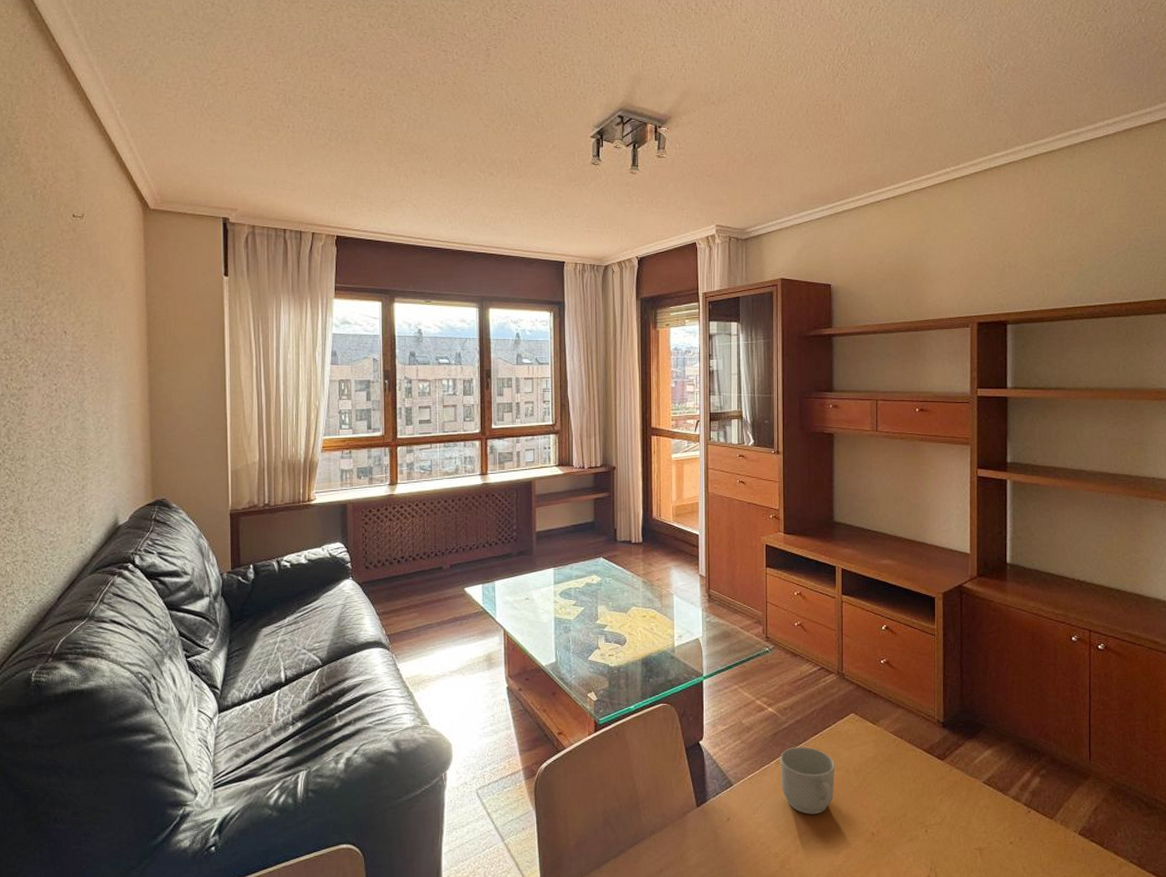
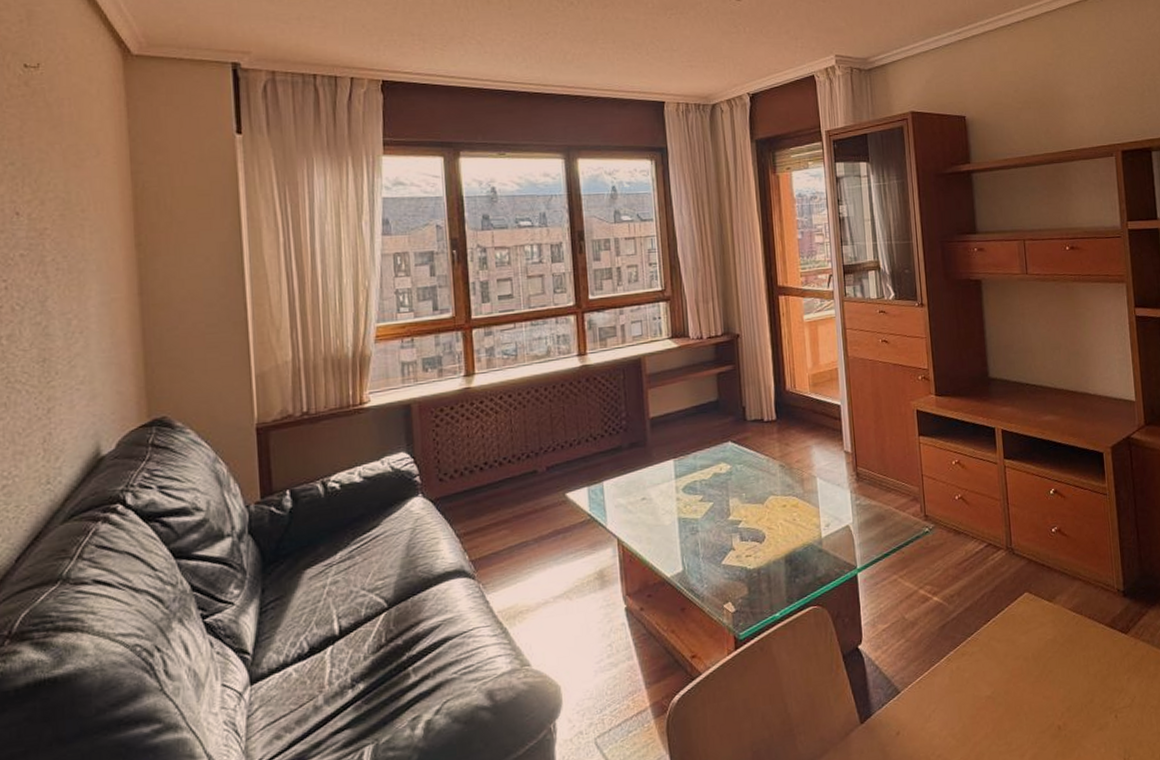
mug: present [780,747,835,815] -> none [950,637,1013,715]

